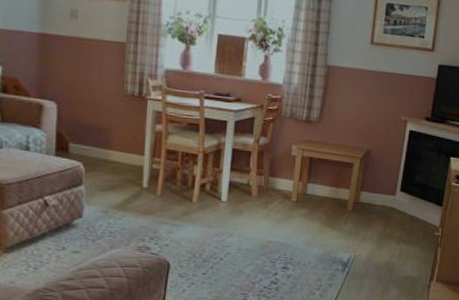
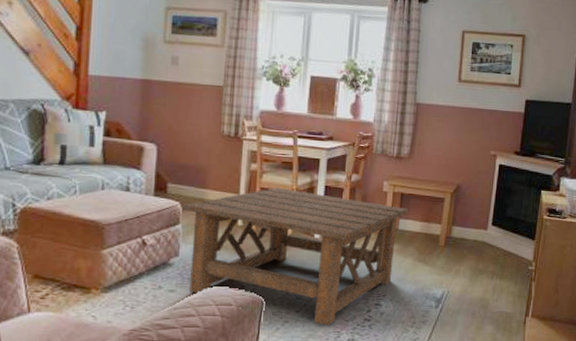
coffee table: none [85,149,317,289] -> present [182,187,409,326]

